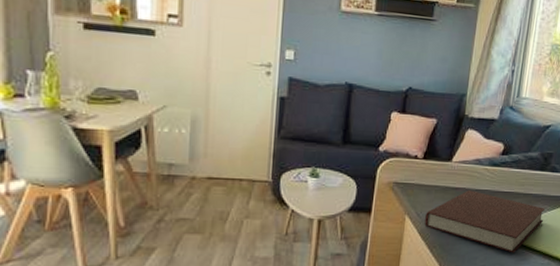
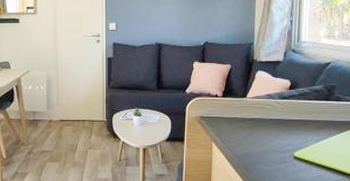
notebook: present [424,190,546,253] -> none [229,120,334,171]

